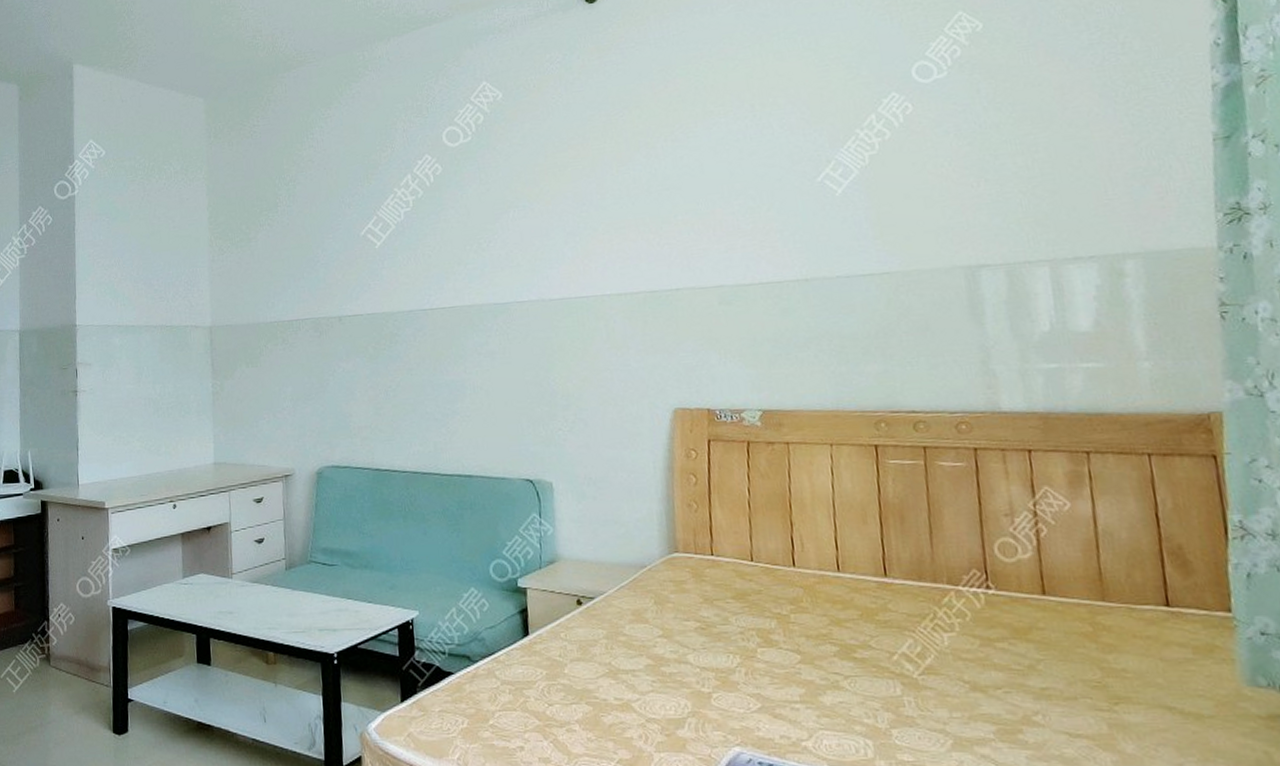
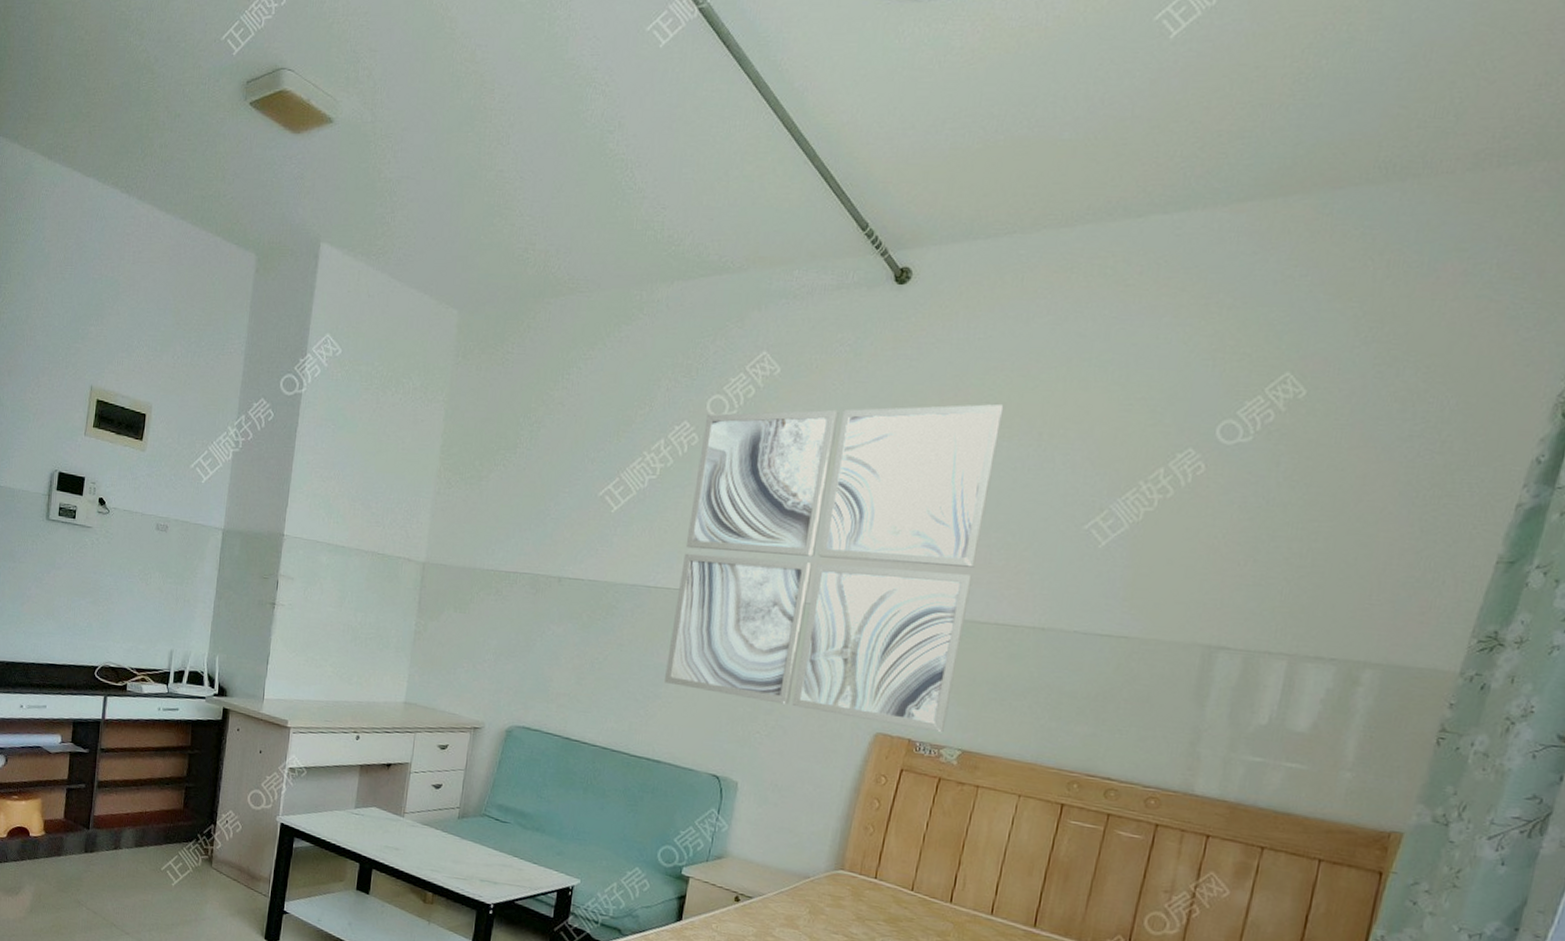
wall art: none [444,86,740,399] -> present [665,403,1004,733]

